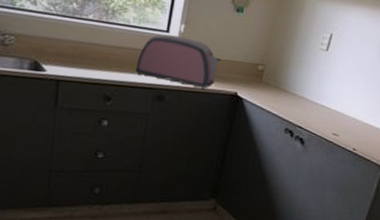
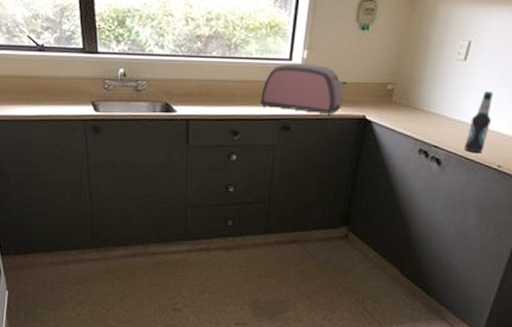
bottle: none [325,80,350,136] -> present [465,91,493,153]

